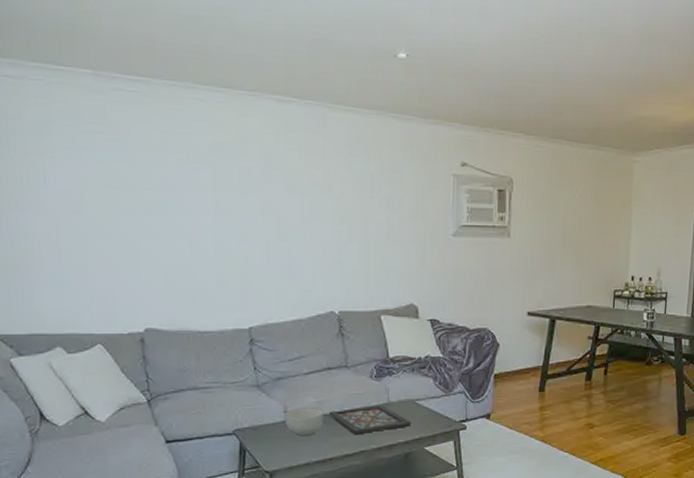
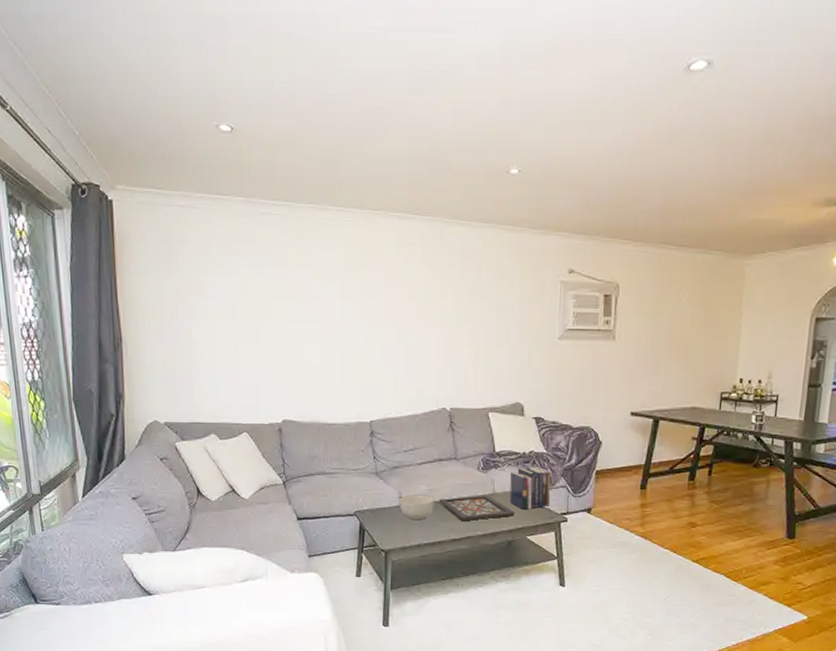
books: none [405,373,449,419] -> present [510,467,551,510]

